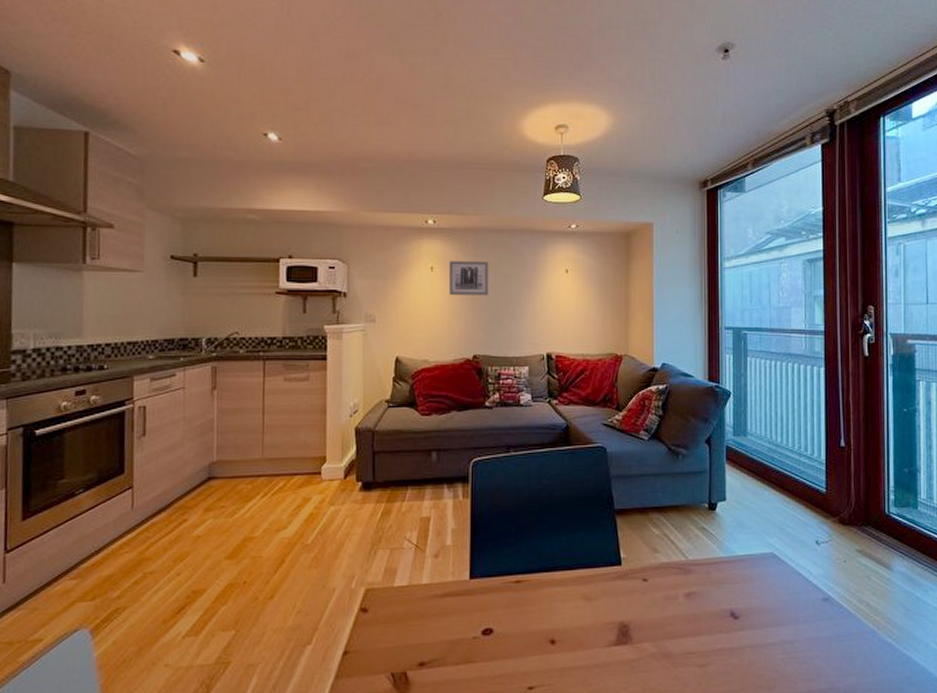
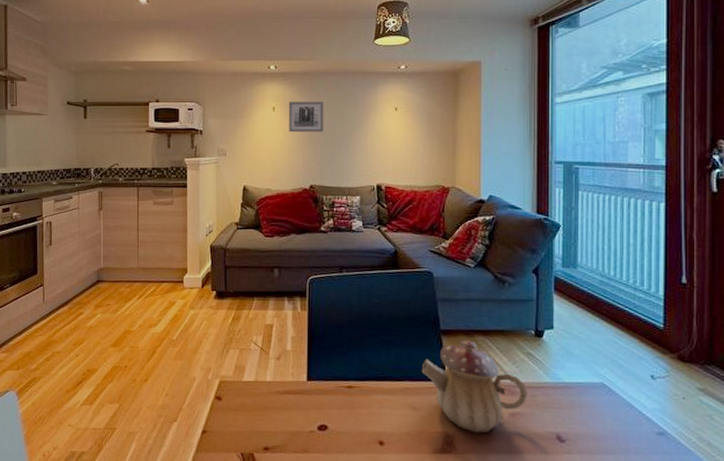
teapot: none [595,518,702,619] -> present [421,339,527,433]

